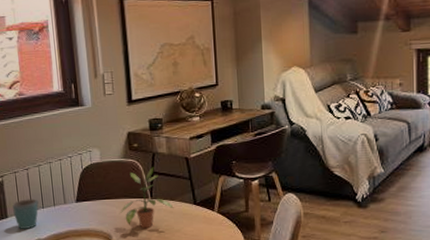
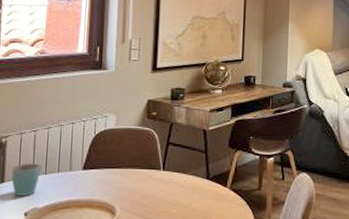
potted plant: present [119,167,174,229] -> none [127,137,186,202]

